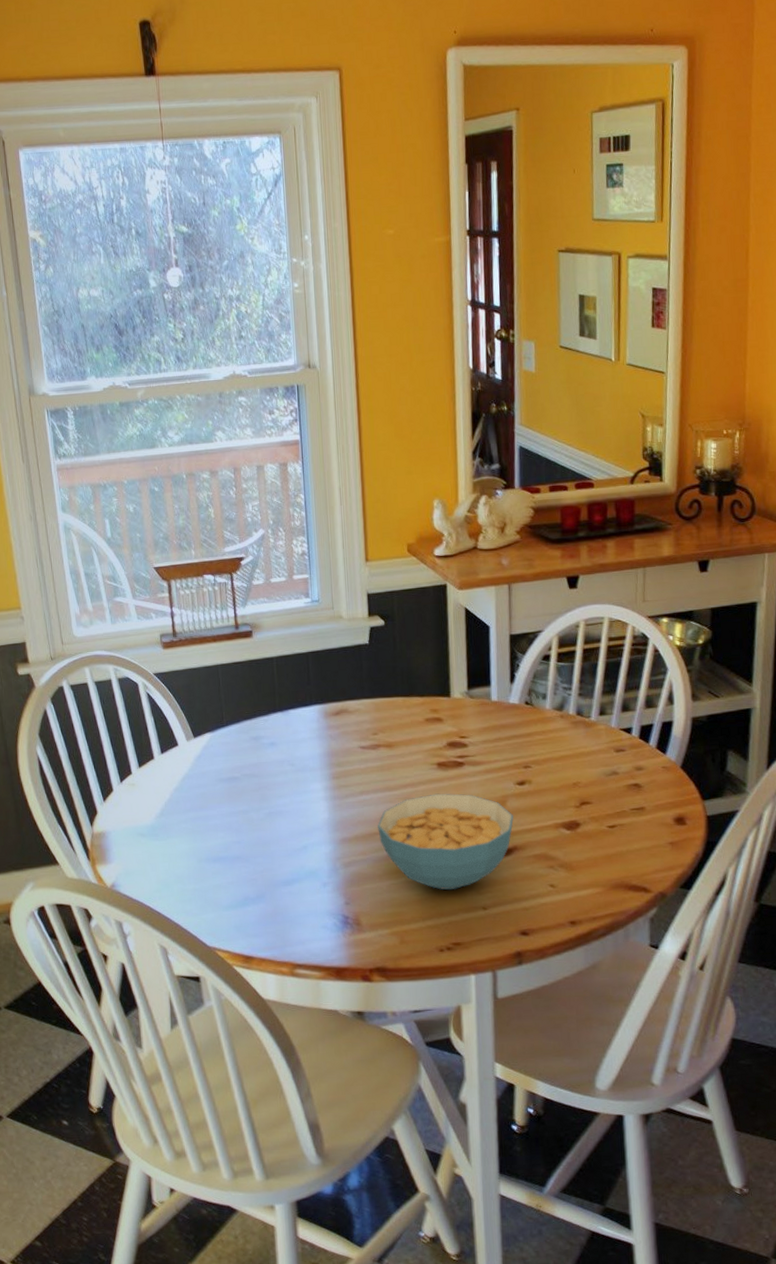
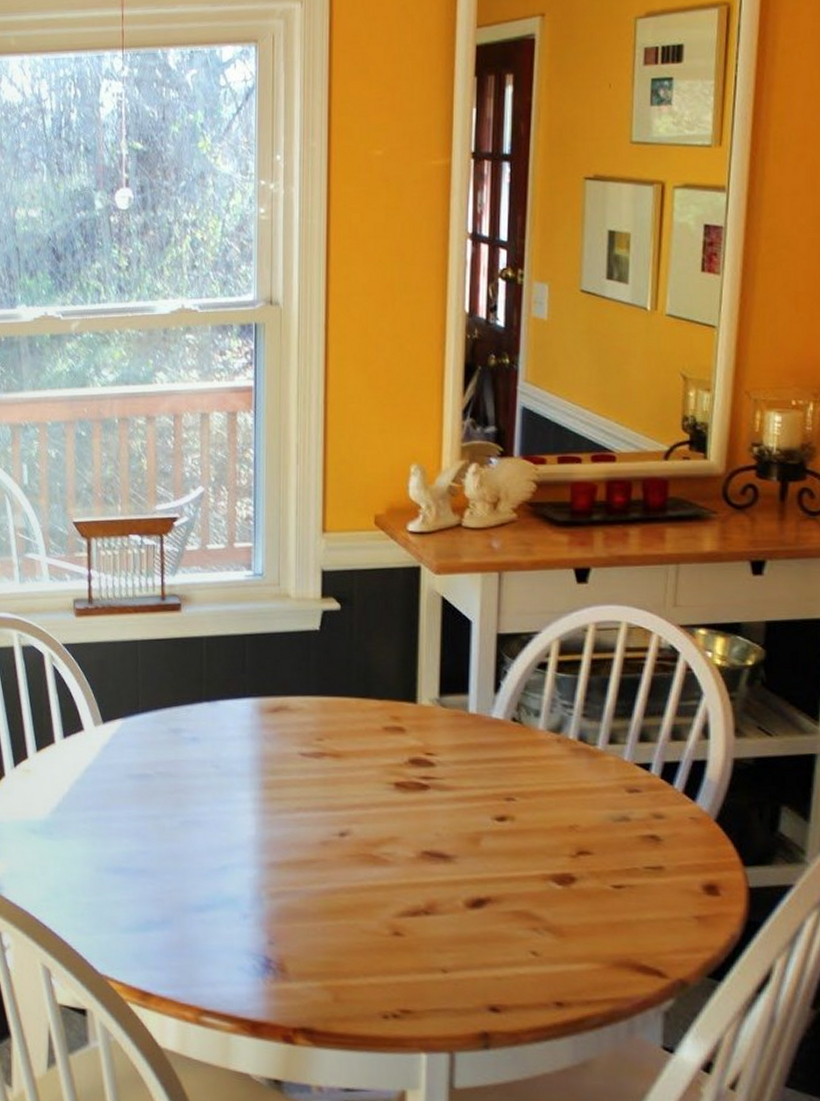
cereal bowl: present [378,793,514,891] -> none [315,820,490,943]

